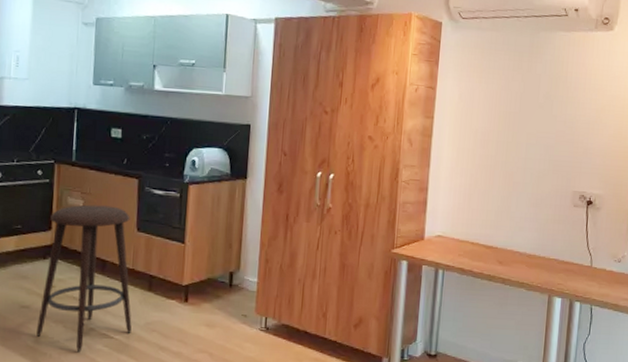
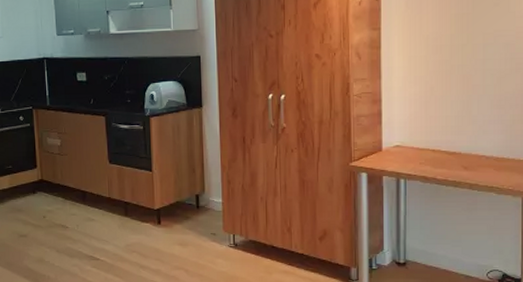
stool: present [35,204,132,353] -> none [34,142,114,274]

